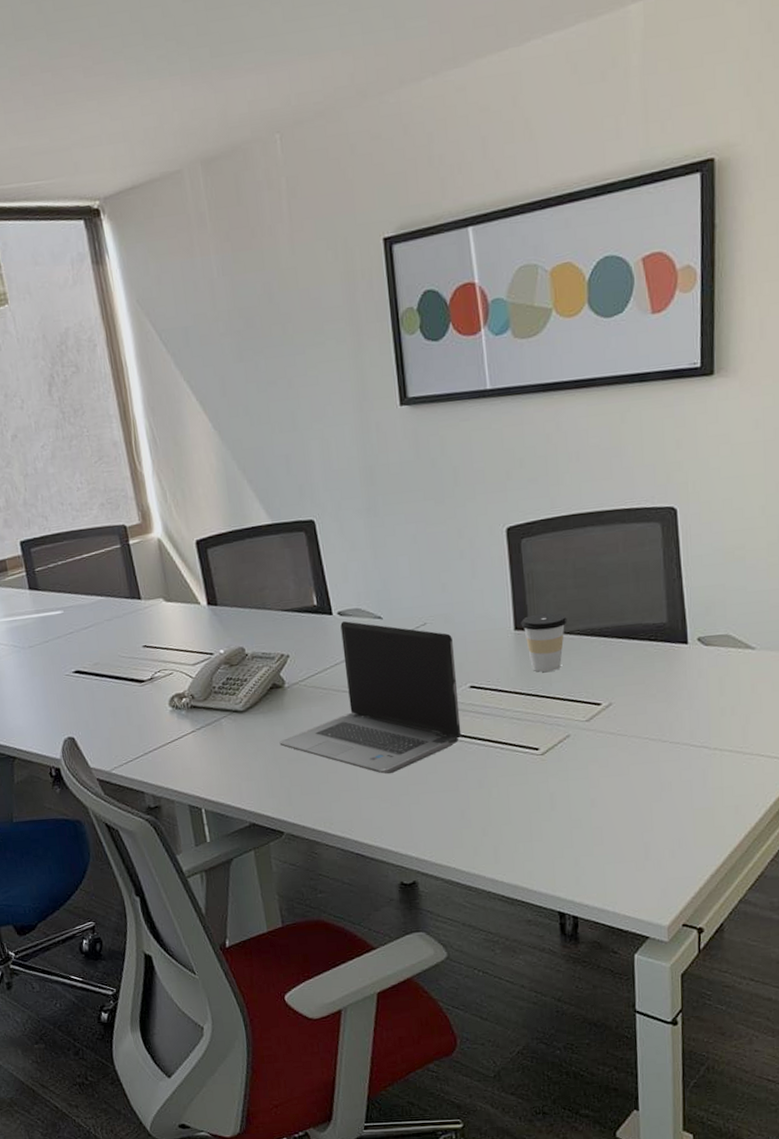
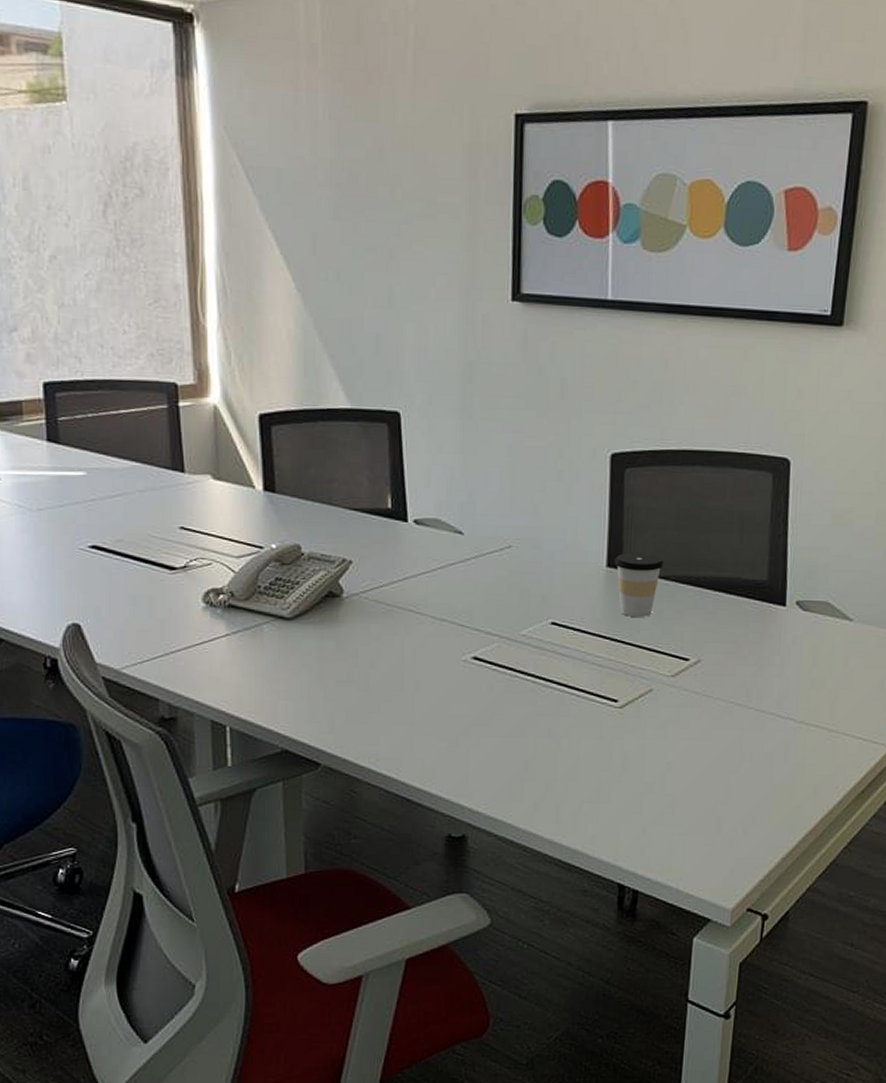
laptop computer: present [279,621,462,774] -> none [328,531,538,711]

